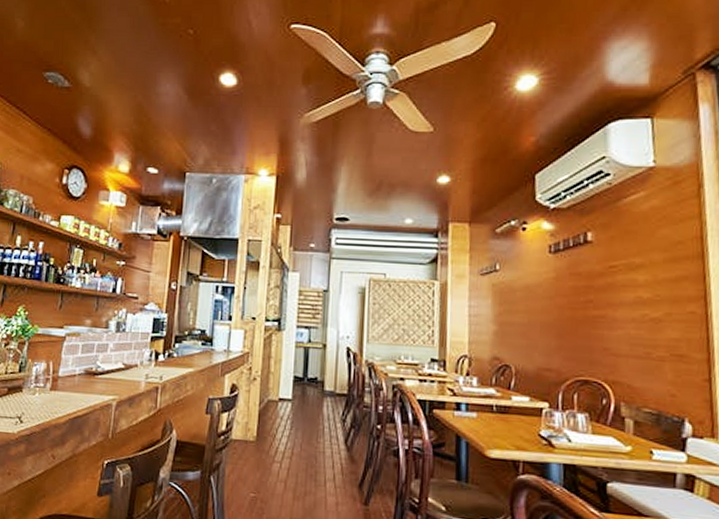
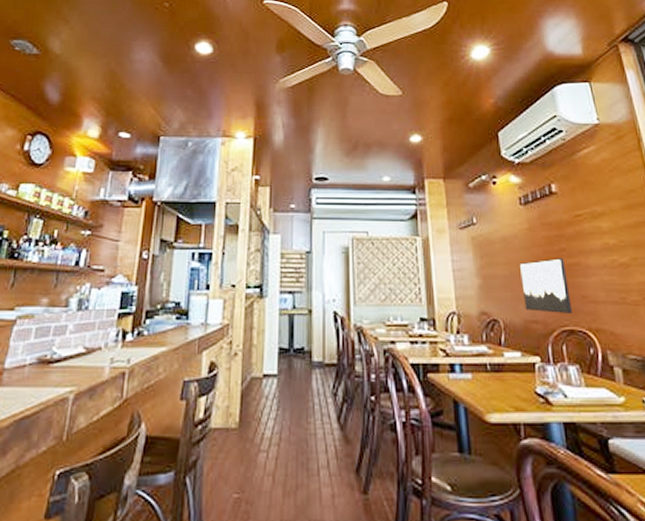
wall art: none [539,309,591,364] -> present [519,258,573,313]

